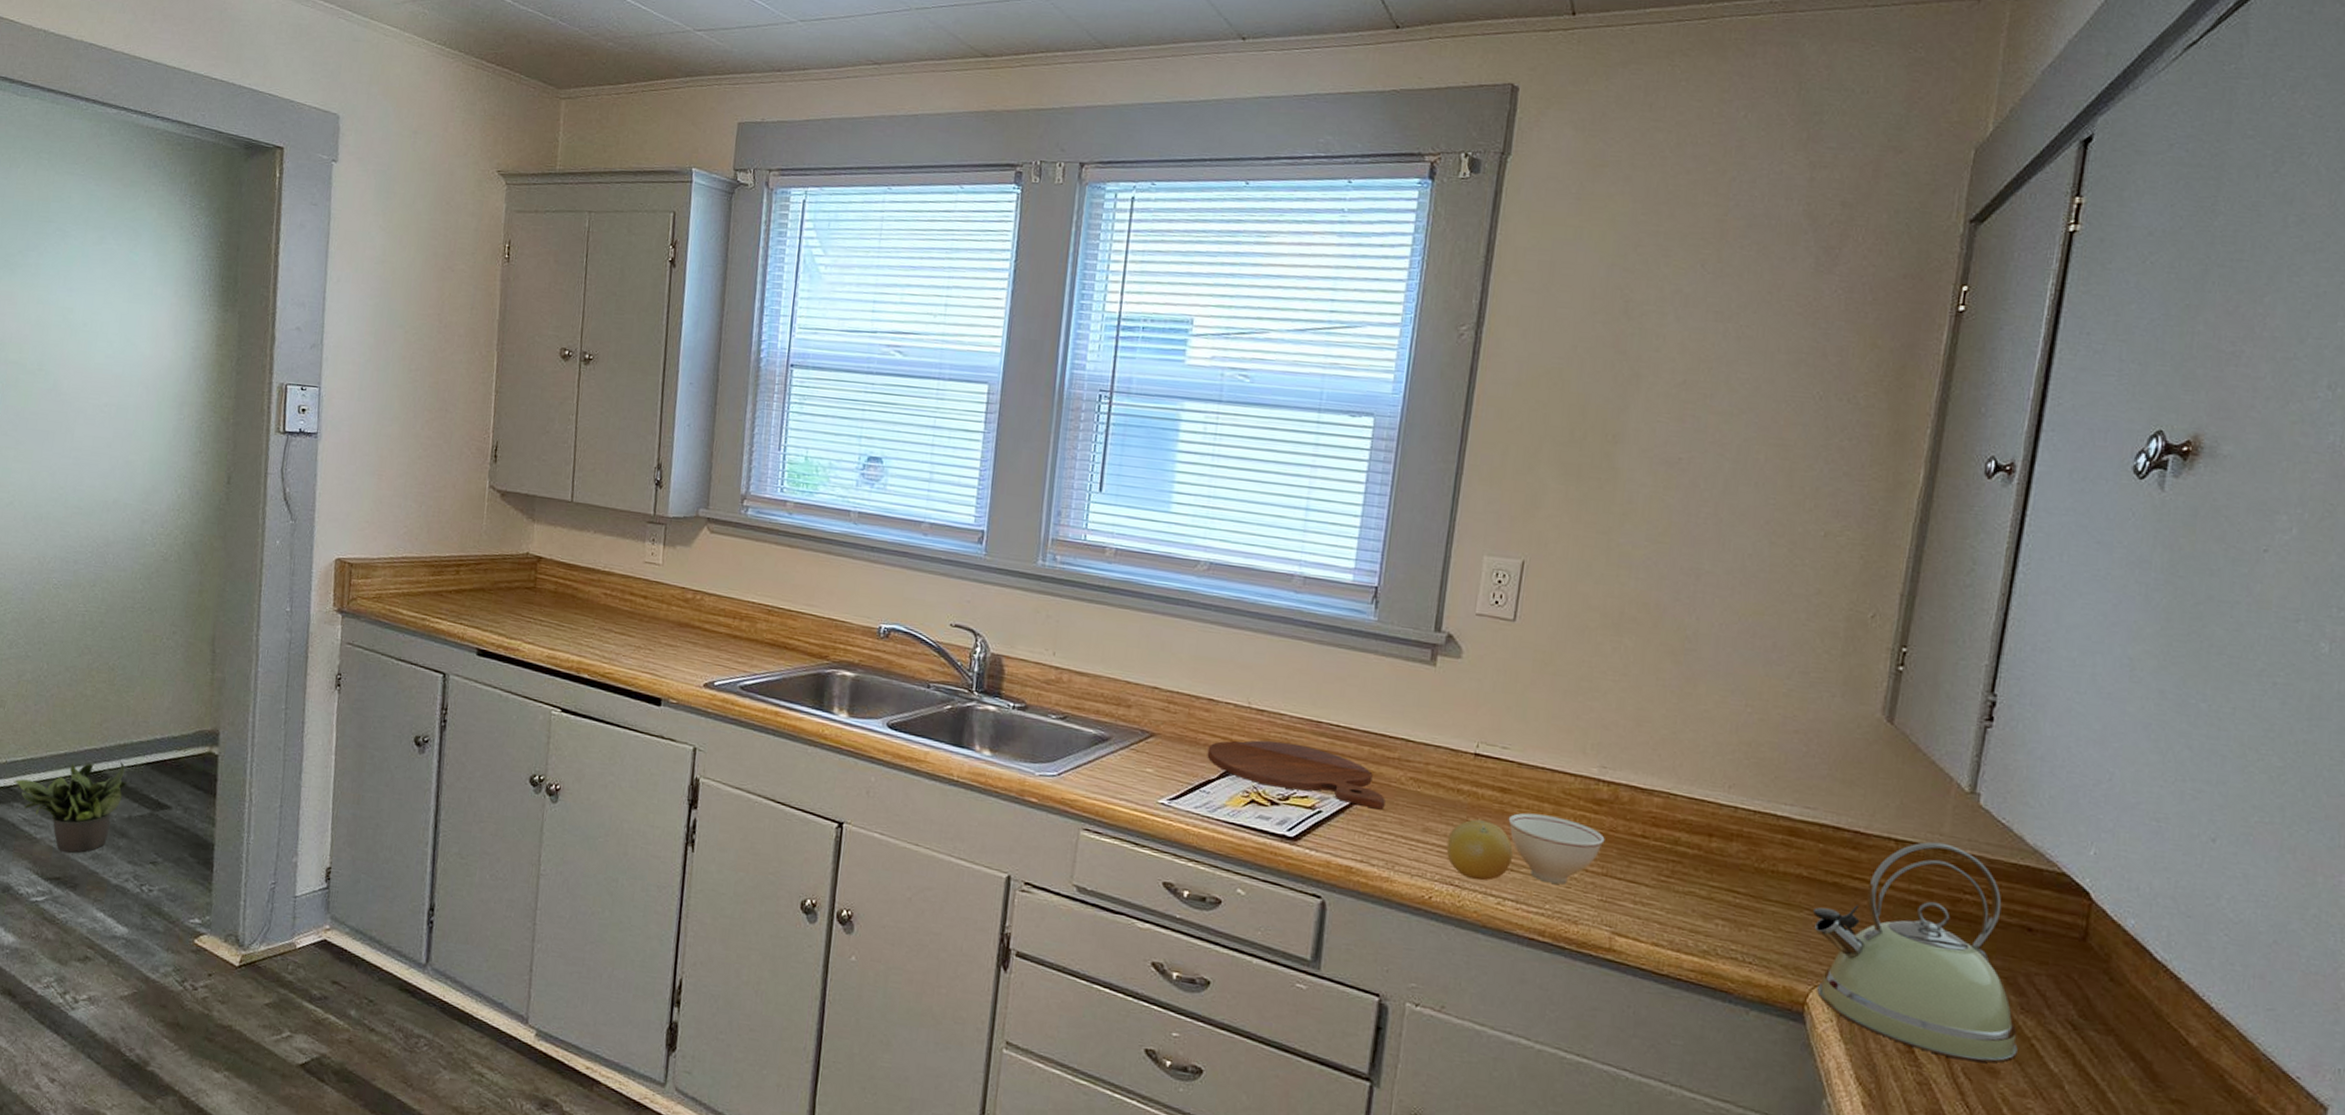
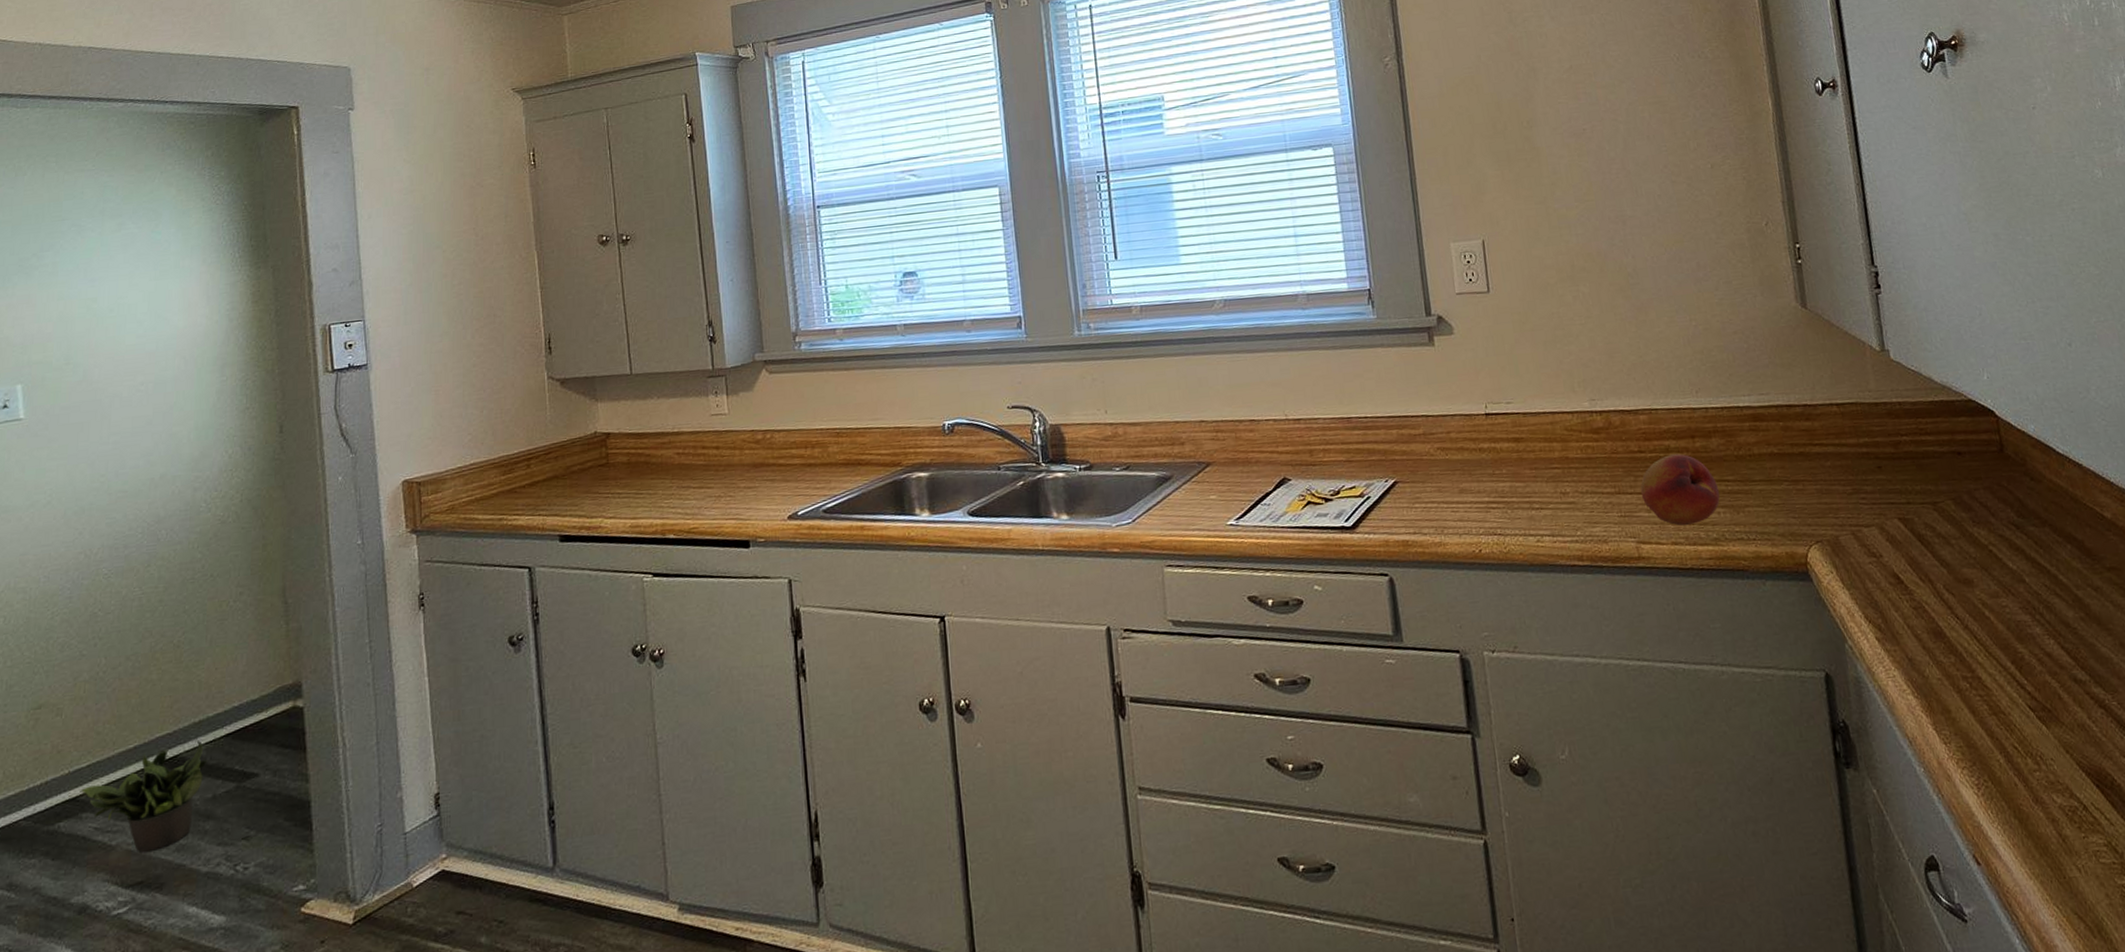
cutting board: present [1207,740,1386,810] -> none [1259,441,1422,486]
fruit: present [1446,819,1514,881] -> none [1481,470,1540,525]
bowl: present [1508,813,1605,885] -> none [1527,452,1611,512]
fruit: none [1630,848,1725,930] -> present [1640,453,1720,526]
kettle: present [1813,841,2018,1063] -> none [1791,397,1982,579]

